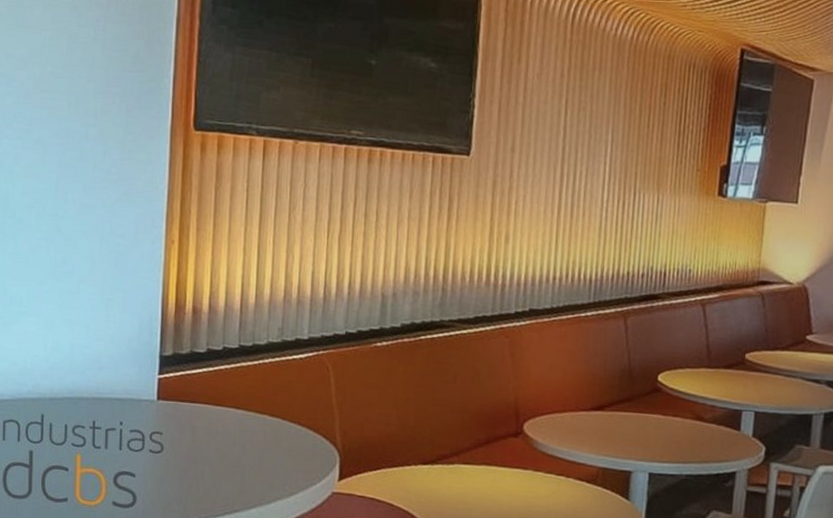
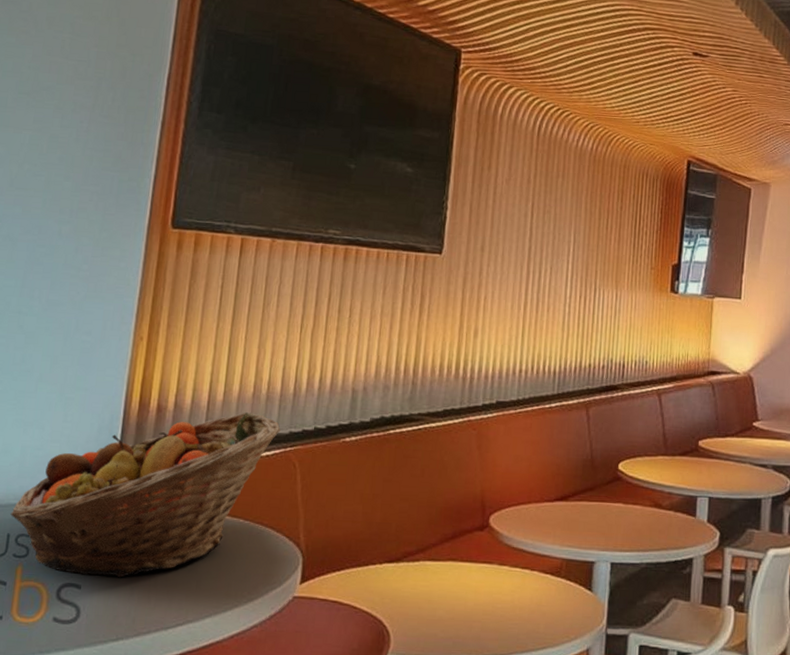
fruit basket: none [66,316,313,469] -> present [10,412,281,578]

